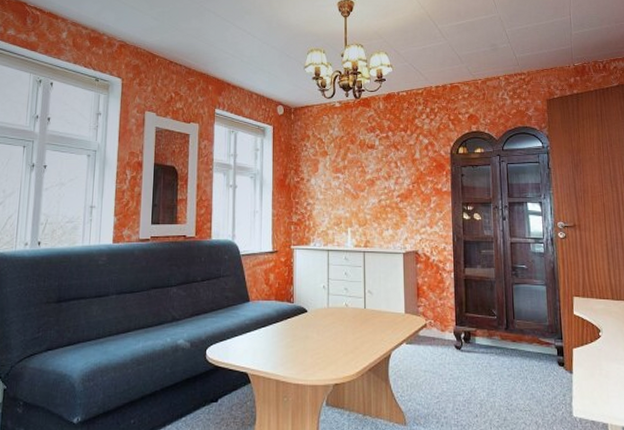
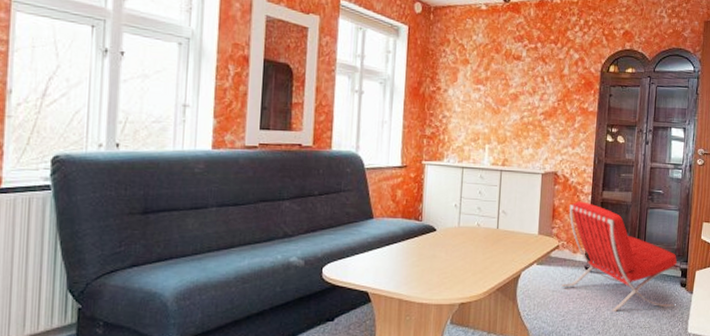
lounge chair: none [433,279,555,393] -> present [561,201,678,311]

